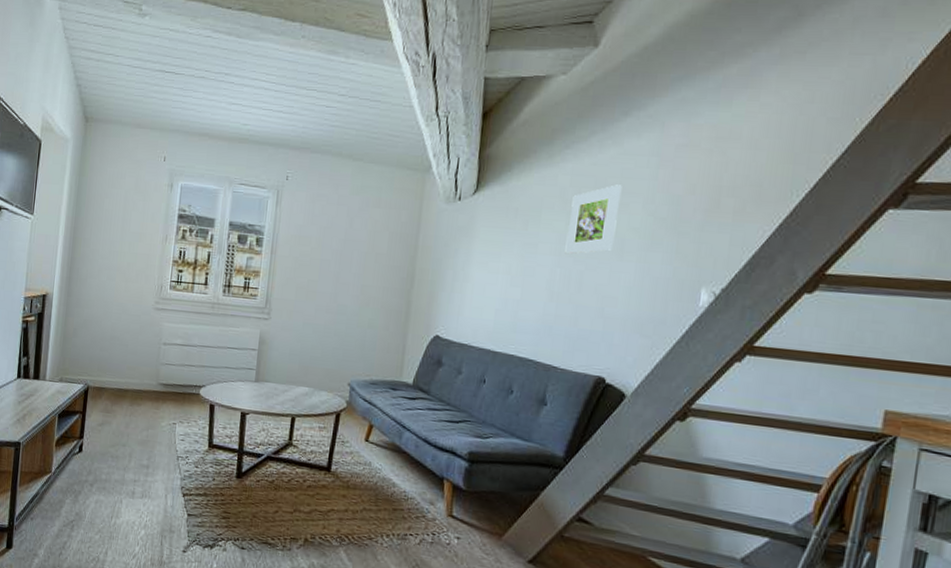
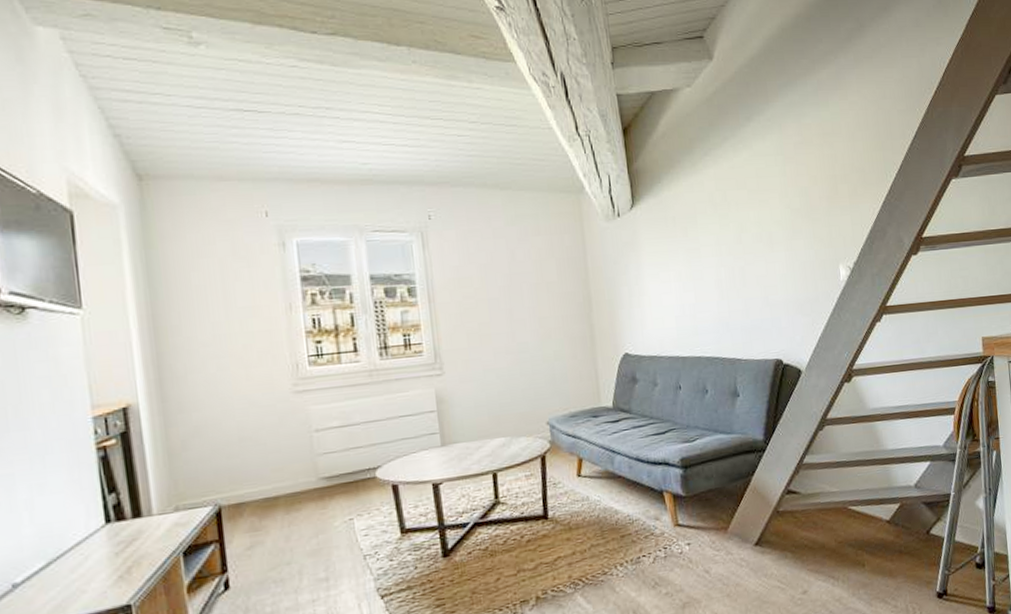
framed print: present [565,185,622,255] -> none [720,184,763,254]

